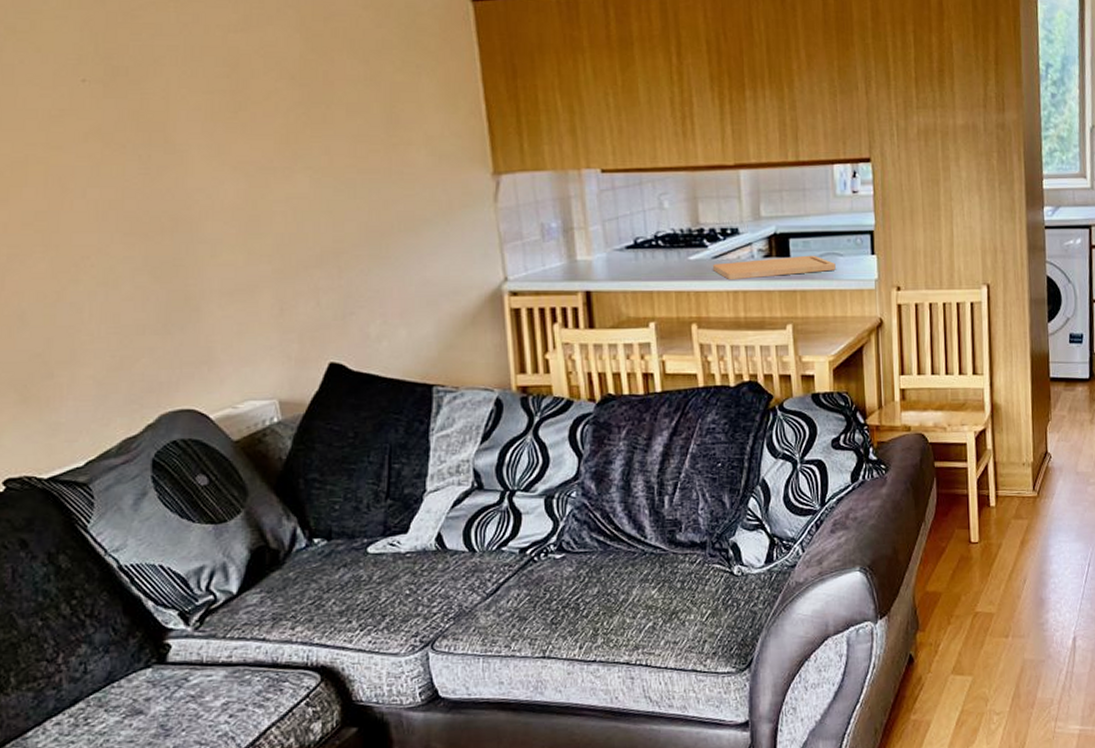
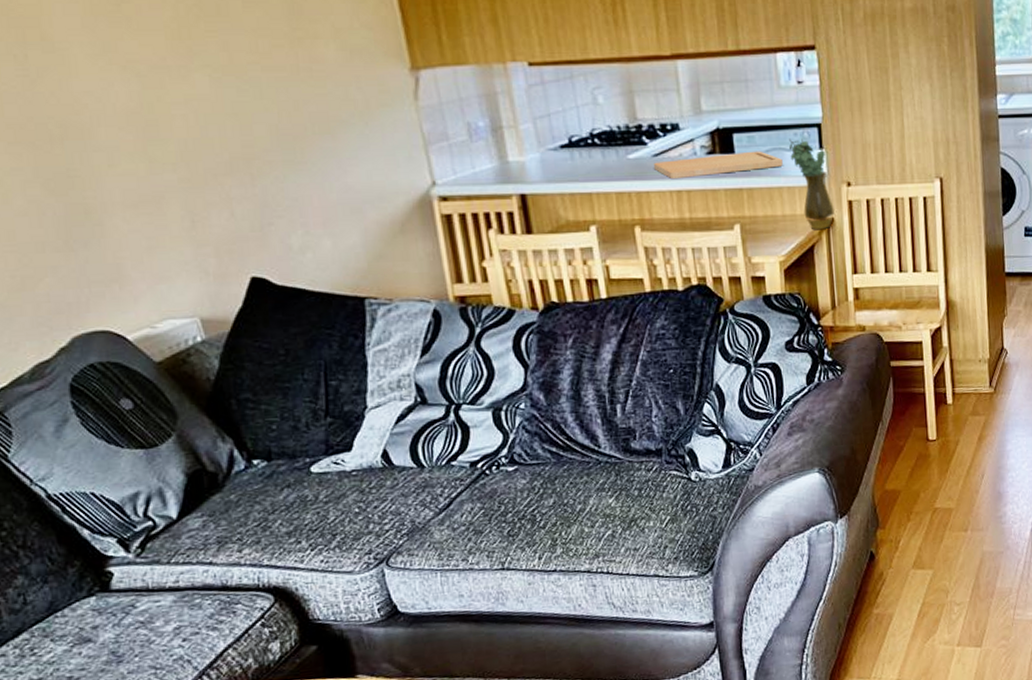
vase: none [842,245,884,331] -> present [788,139,835,229]

